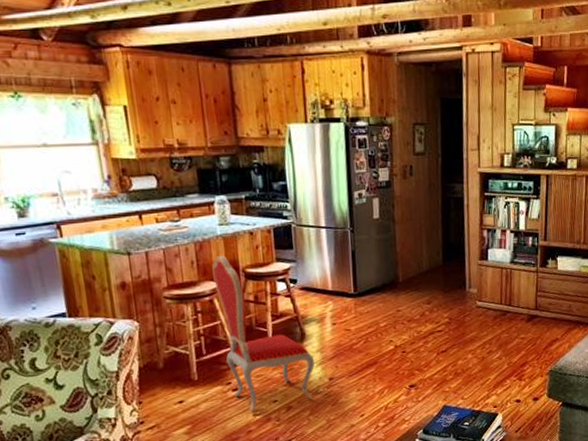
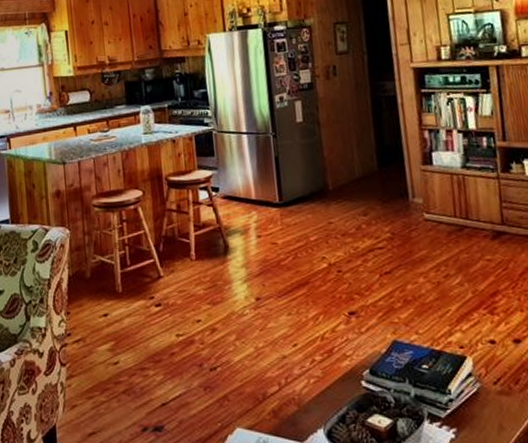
dining chair: present [212,256,315,412] -> none [137,164,240,332]

